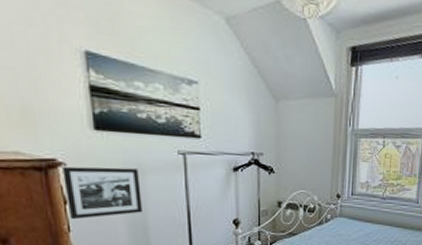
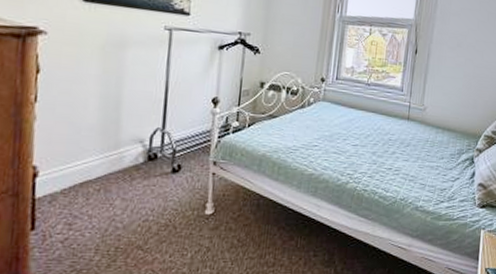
picture frame: present [62,166,142,220] -> none [39,34,121,90]

